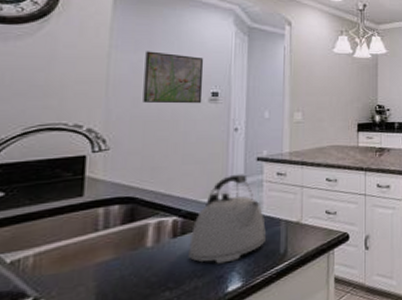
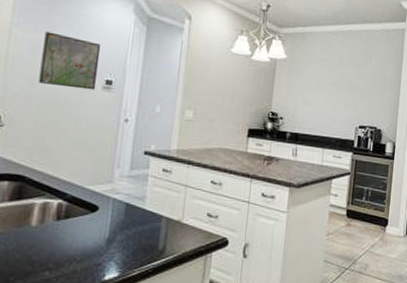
kettle: present [188,174,266,264] -> none [70,165,147,252]

